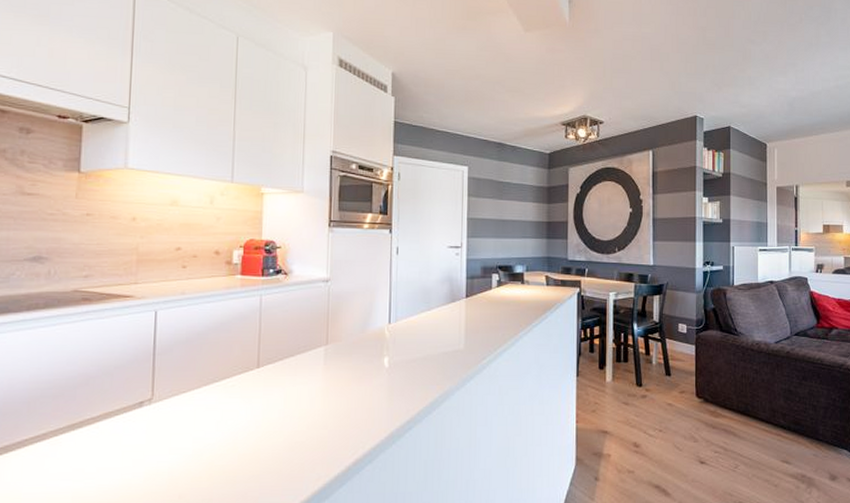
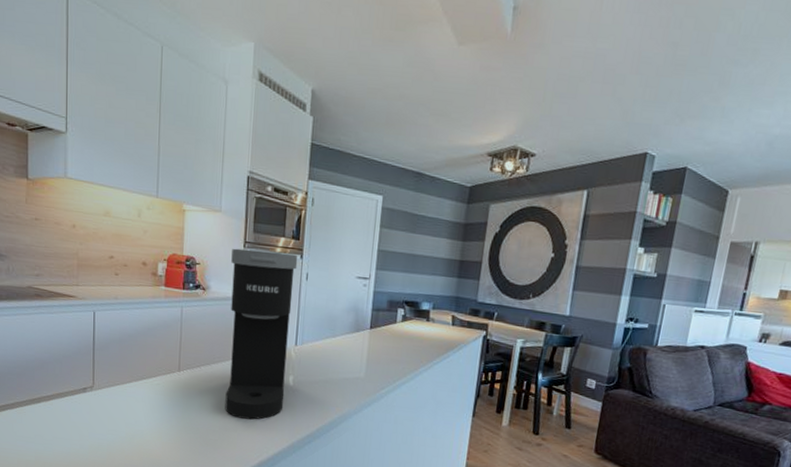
coffee maker: none [312,228,387,412] -> present [225,248,298,420]

